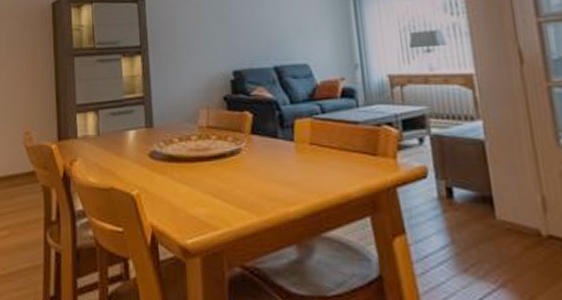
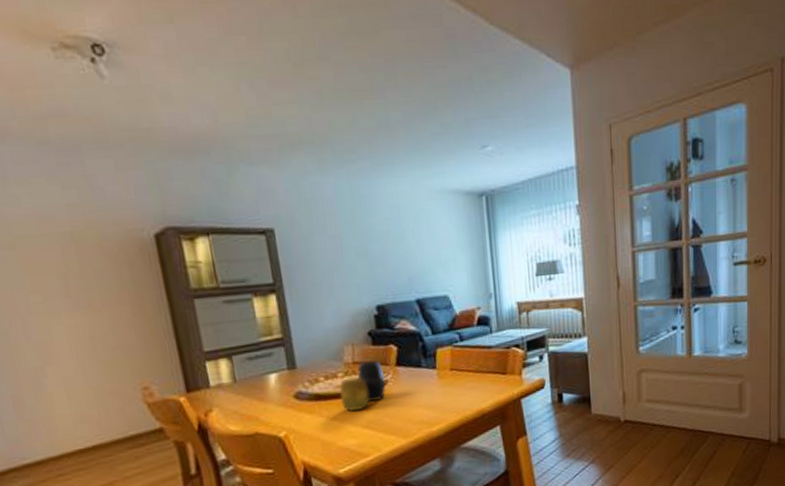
vase: none [191,126,240,177] -> present [338,360,387,411]

